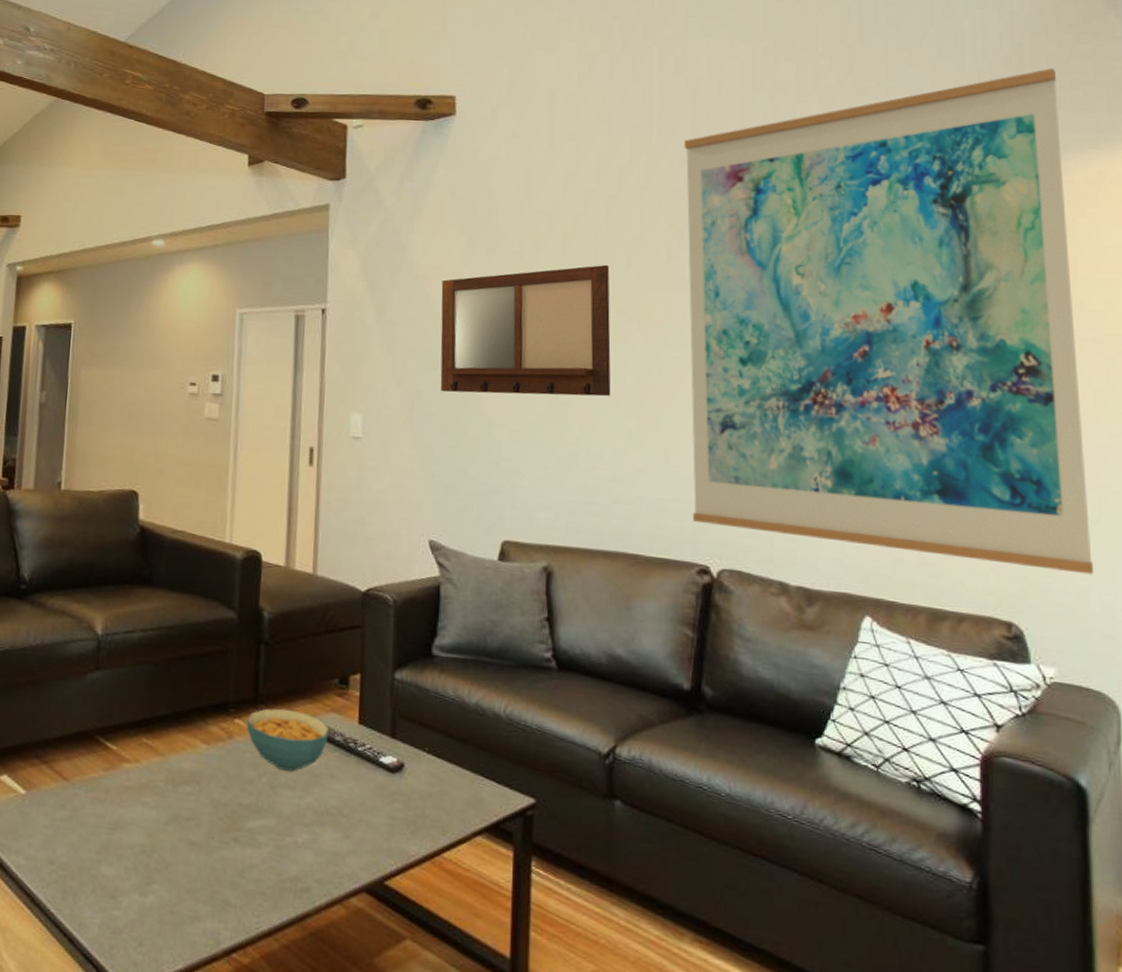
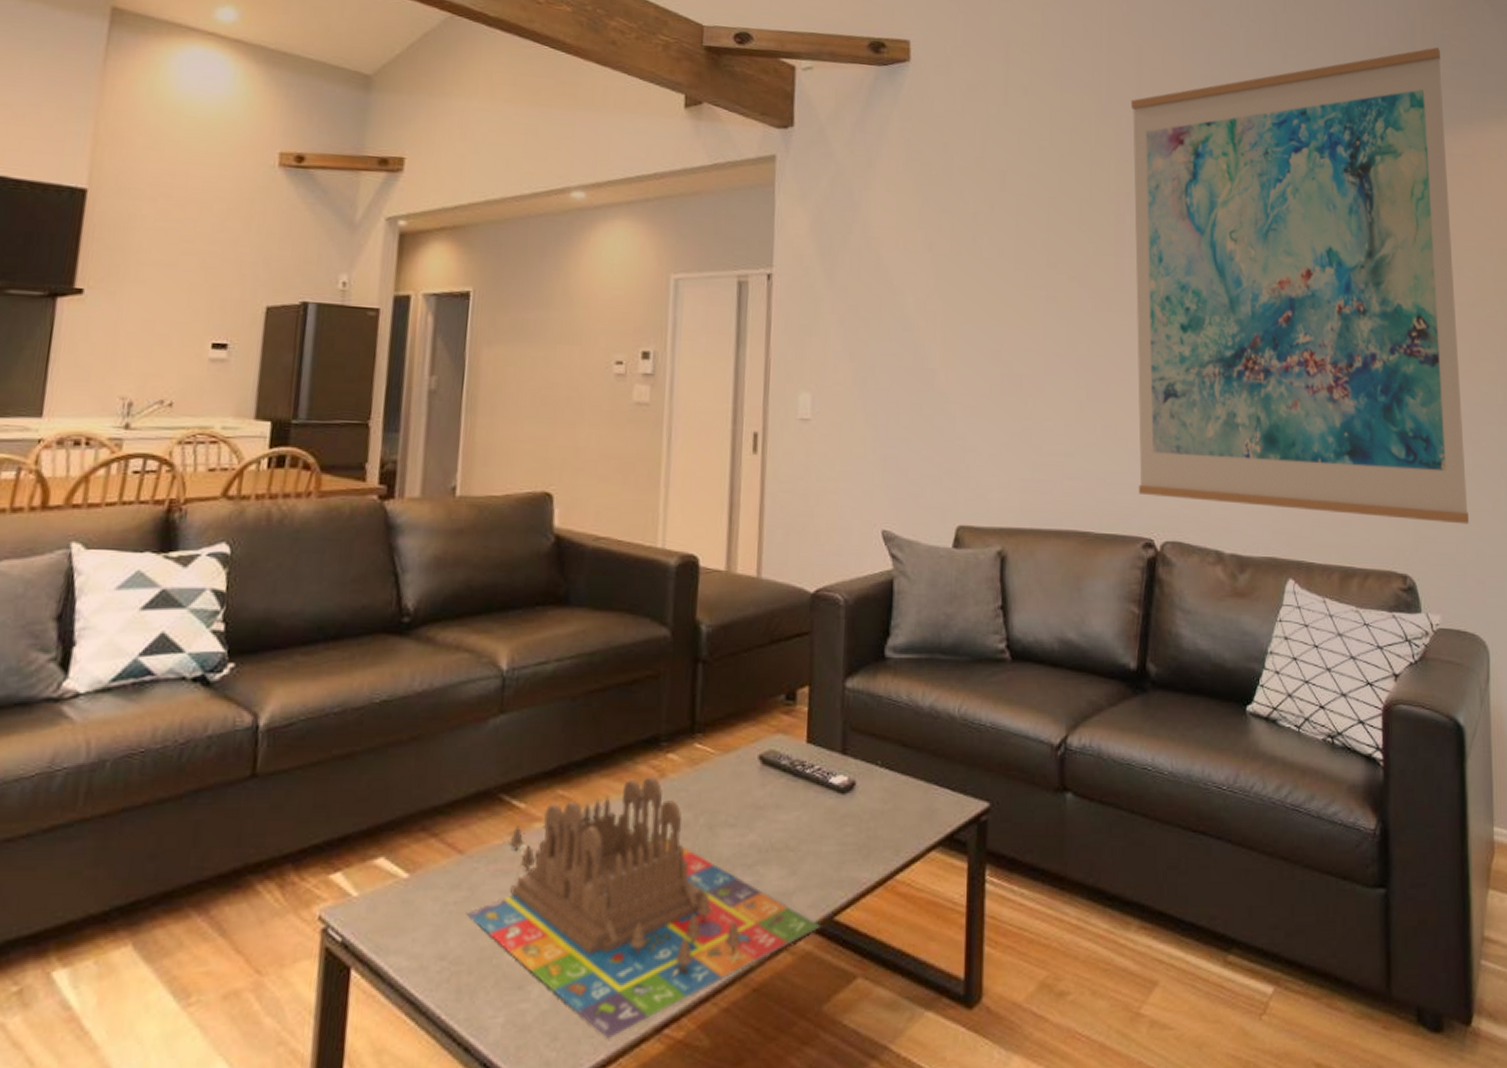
board game: none [70,737,373,954] -> present [466,777,822,1040]
cereal bowl: present [247,708,330,772] -> none [681,735,775,807]
writing board: present [440,264,611,397] -> none [893,227,1063,367]

